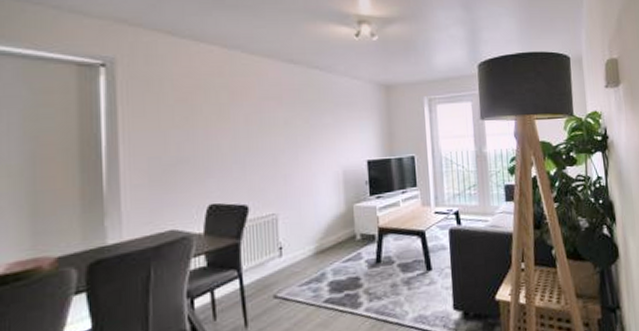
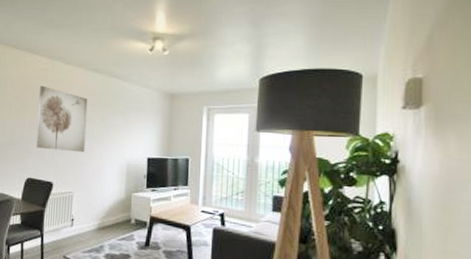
wall art: none [214,83,287,165] -> present [36,85,88,153]

